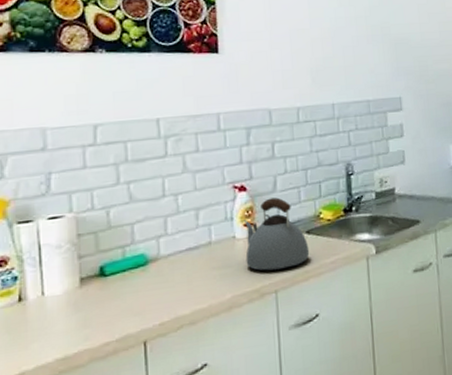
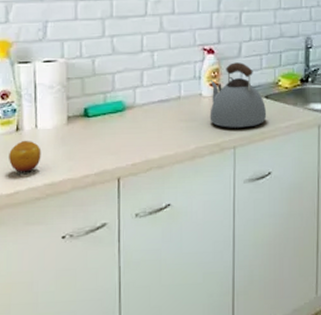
fruit: none [11,310,51,351] -> present [9,140,41,174]

